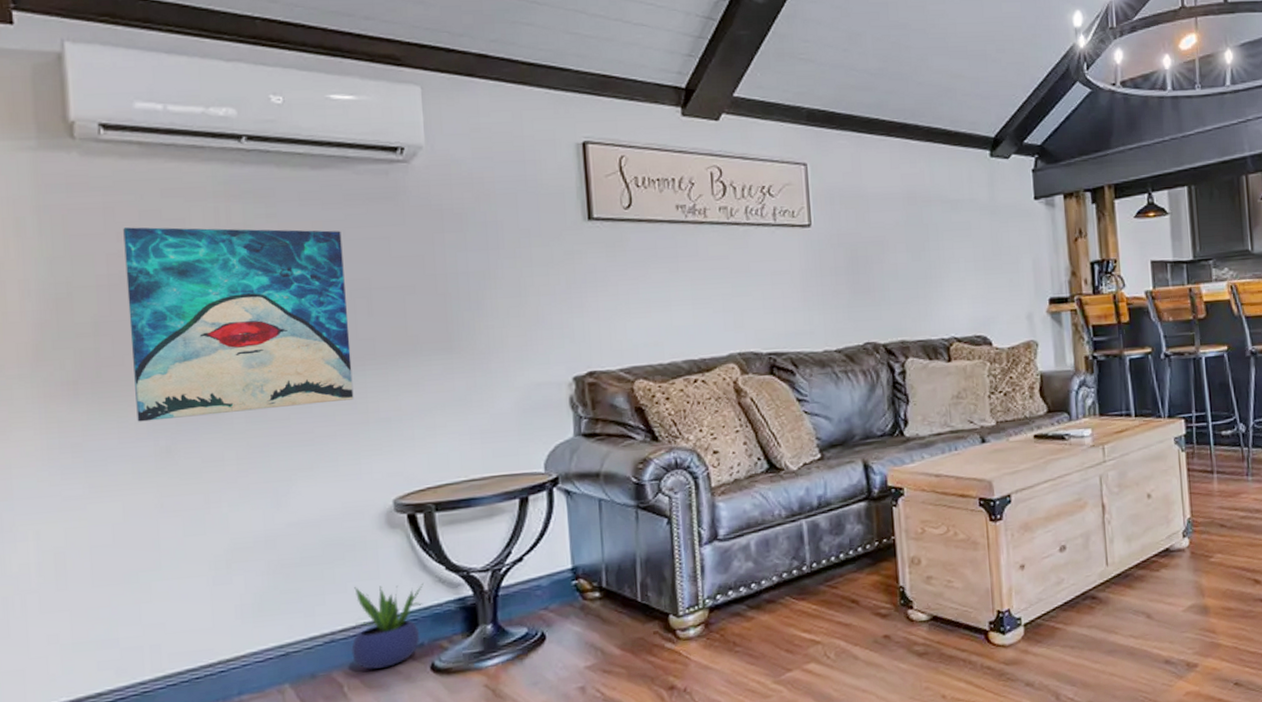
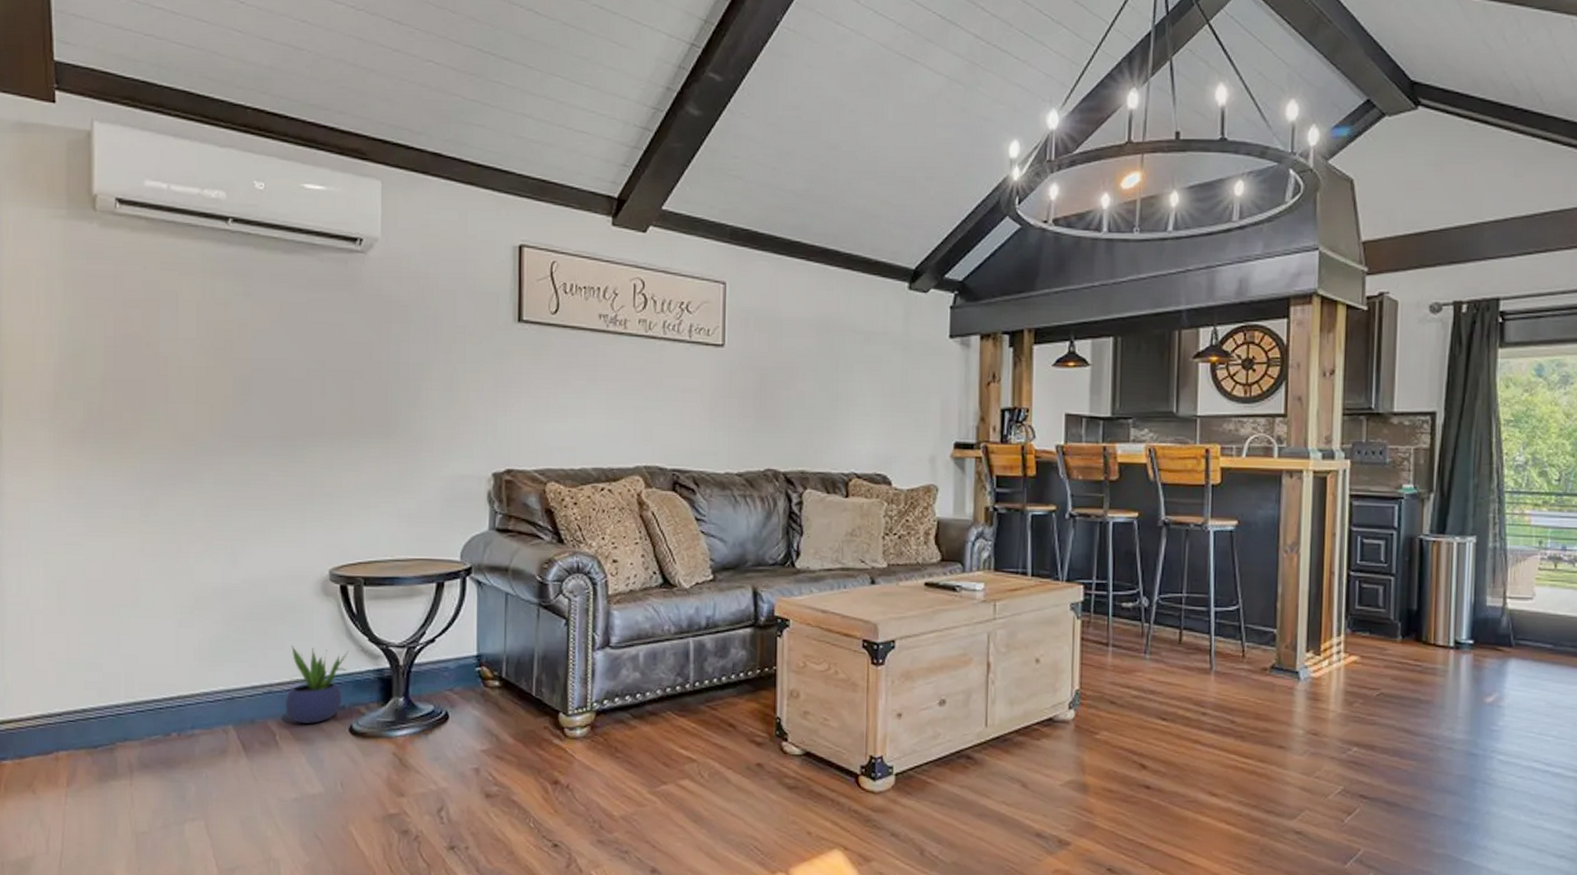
wall art: present [123,227,354,422] -> none [128,295,304,473]

